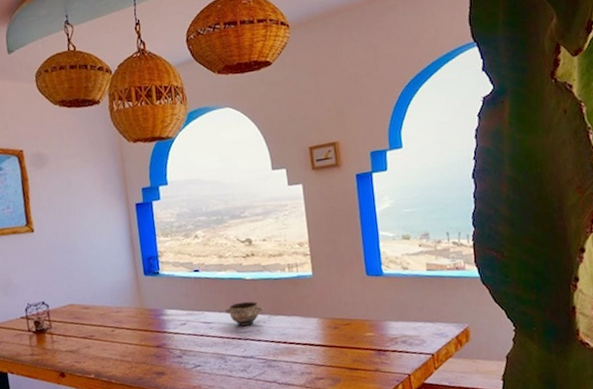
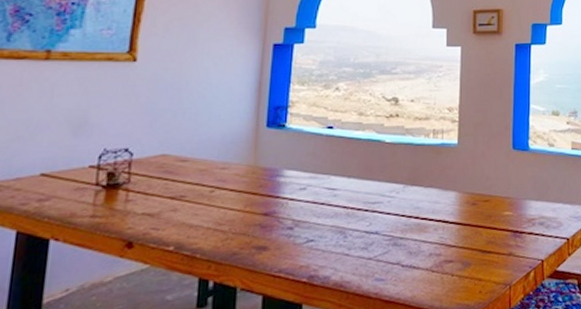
ceramic bowl: present [225,301,264,326] -> none [355,167,400,196]

